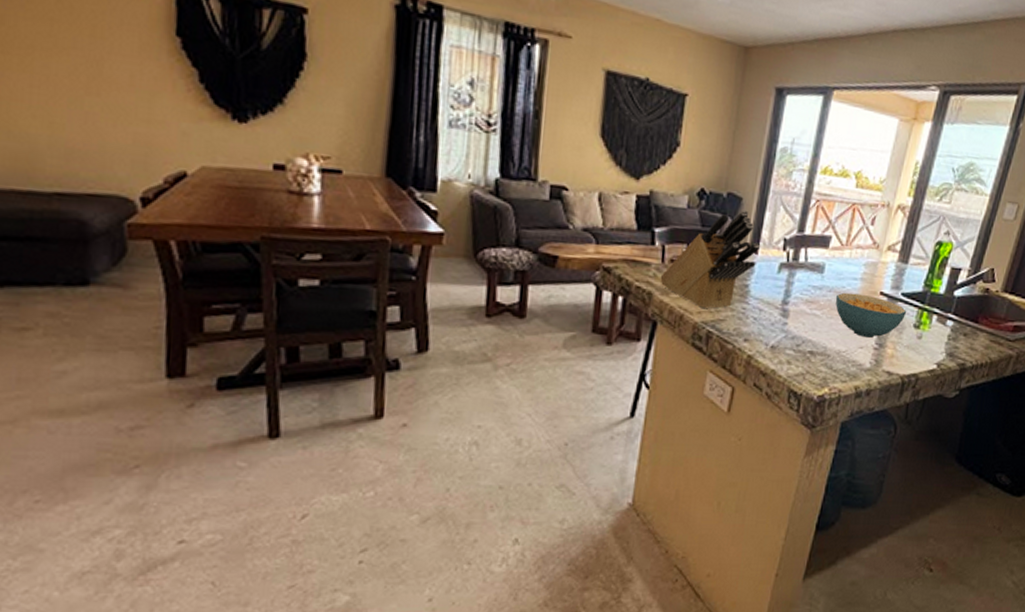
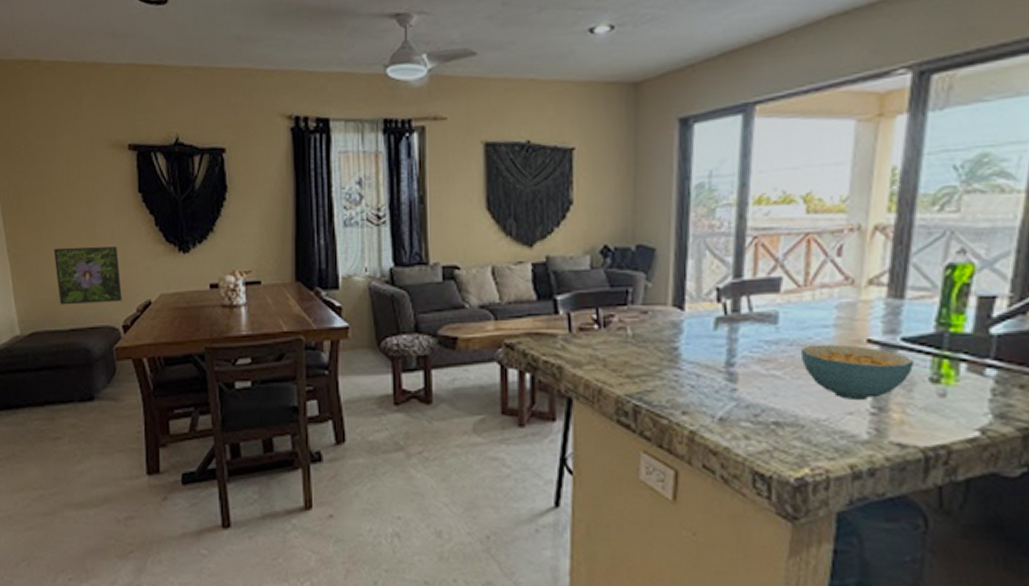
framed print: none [30,82,143,168] -> present [53,246,122,305]
knife block: present [660,209,760,309] -> none [569,261,685,380]

